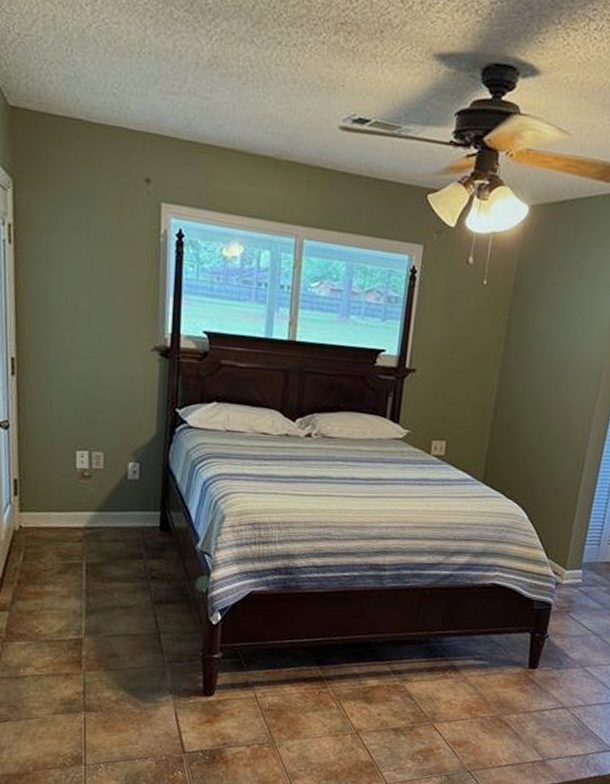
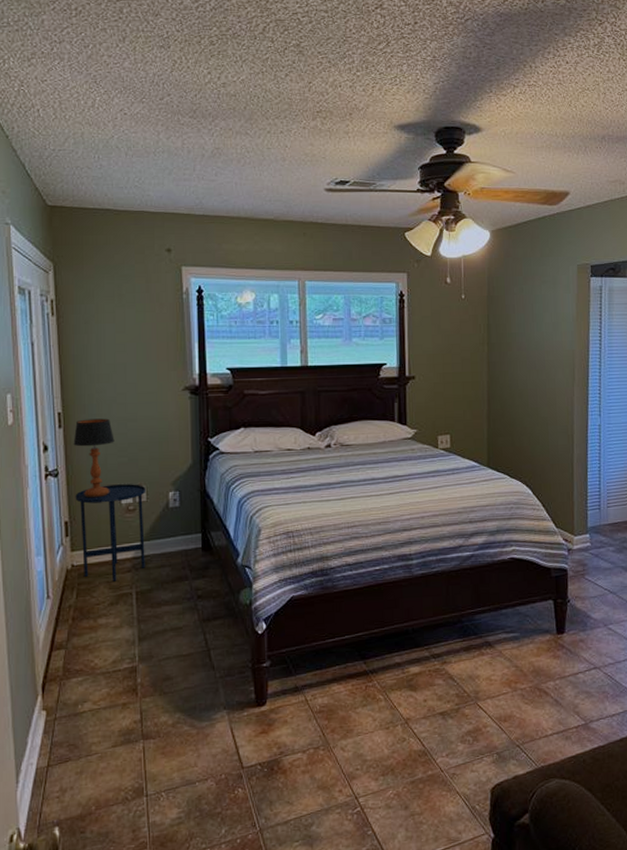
table lamp: none [26,369,73,459] -> present [73,418,115,498]
side table: none [26,445,104,550] -> present [75,484,146,582]

